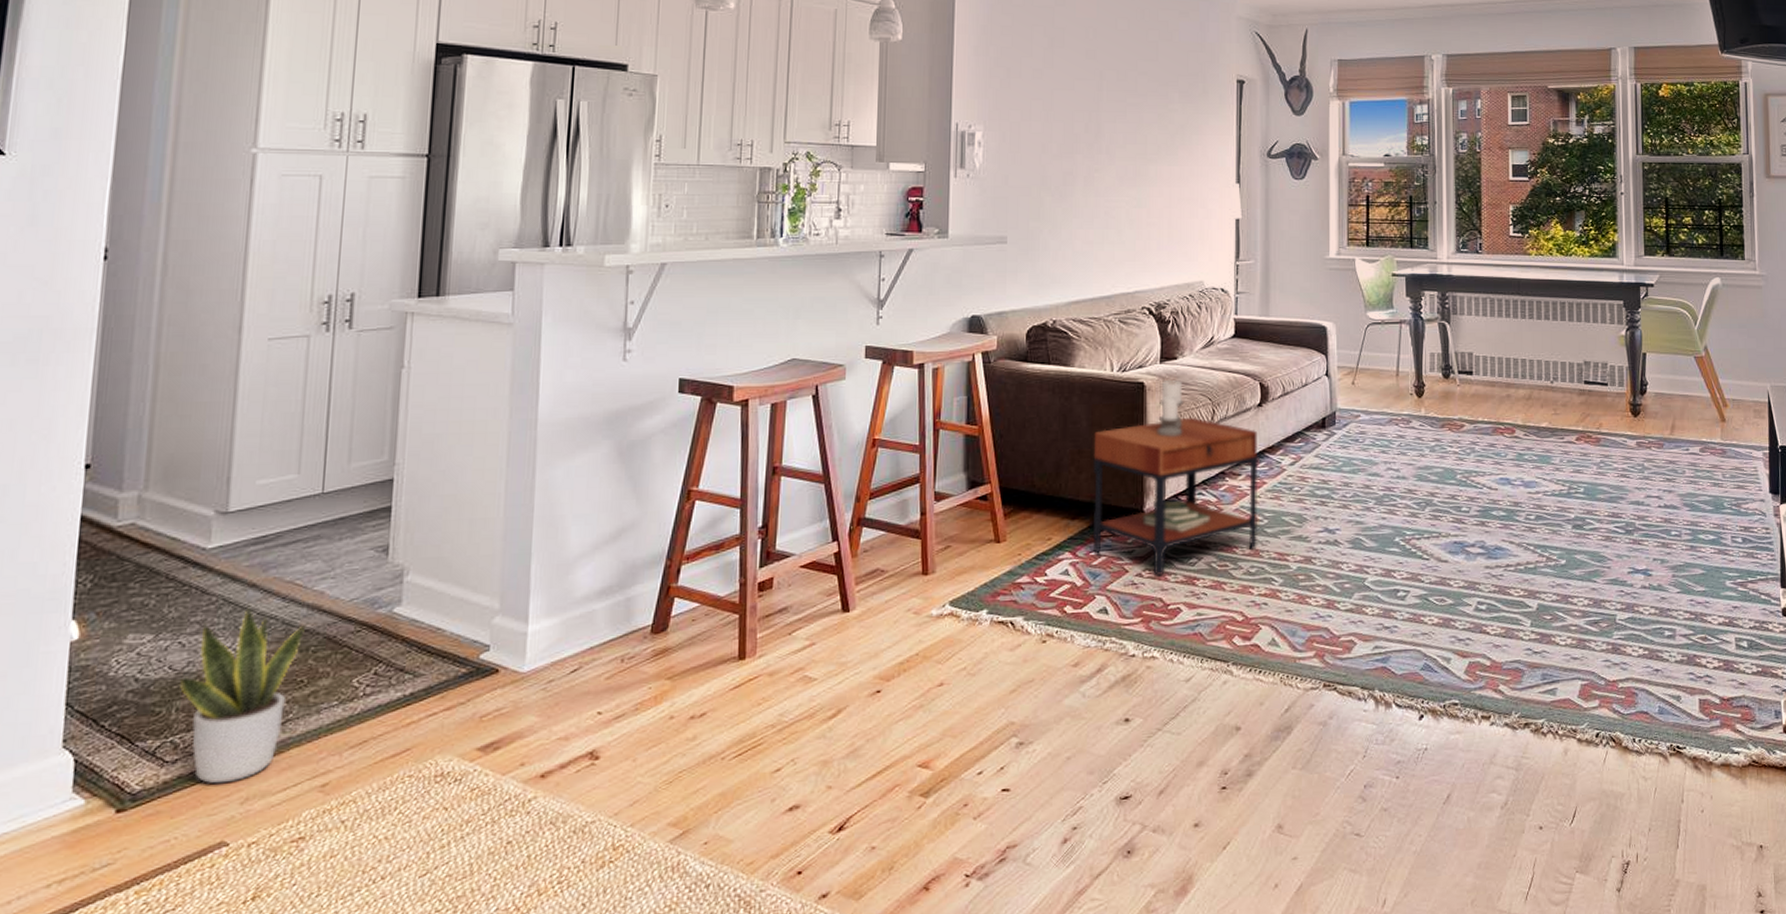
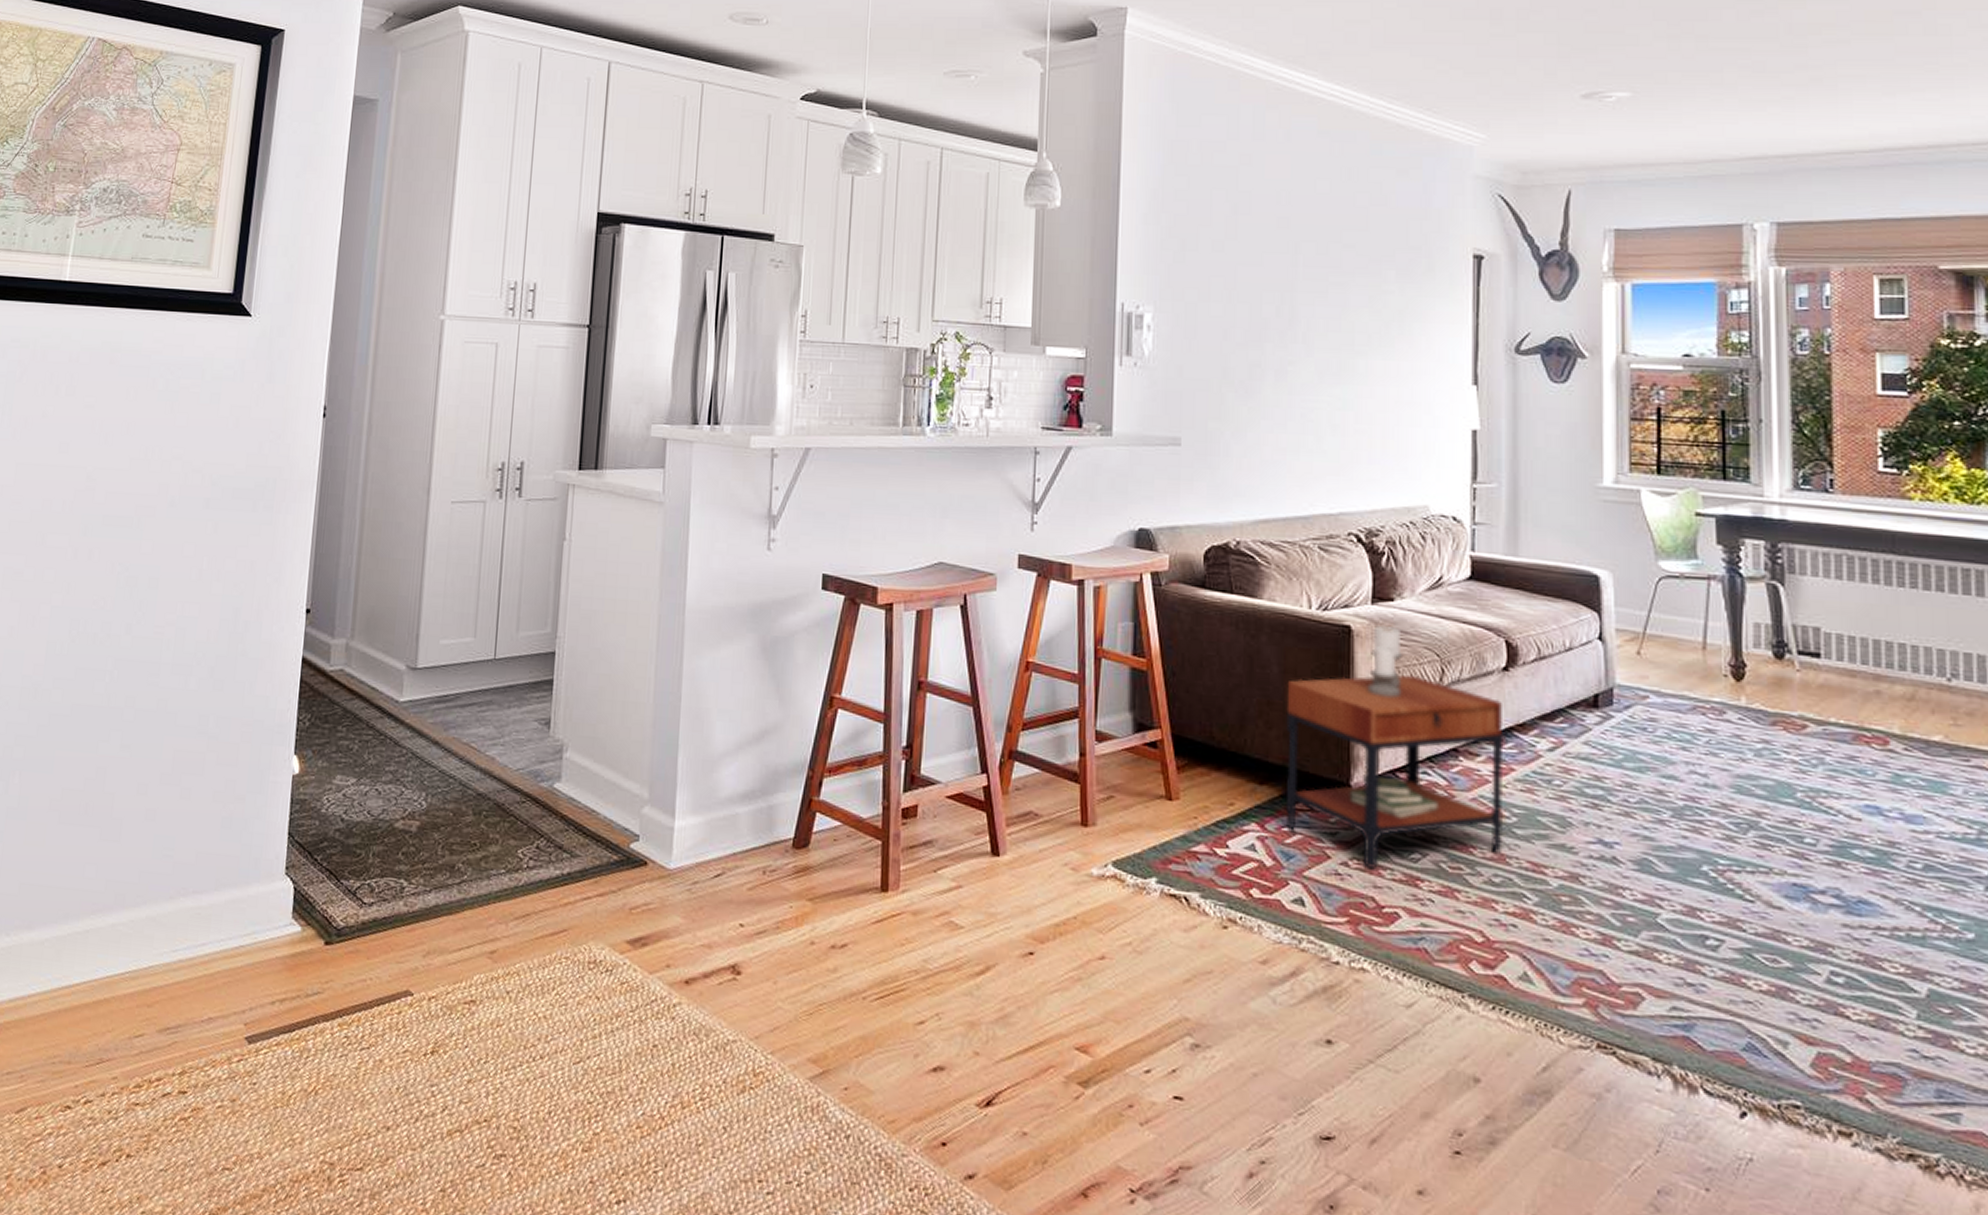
potted plant: present [178,602,309,784] -> none [375,759,481,934]

